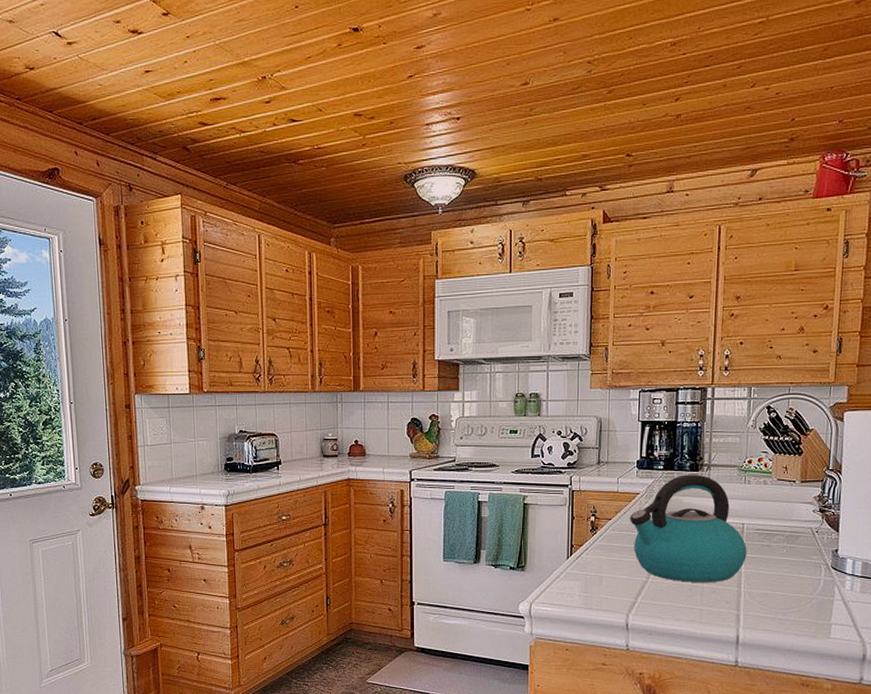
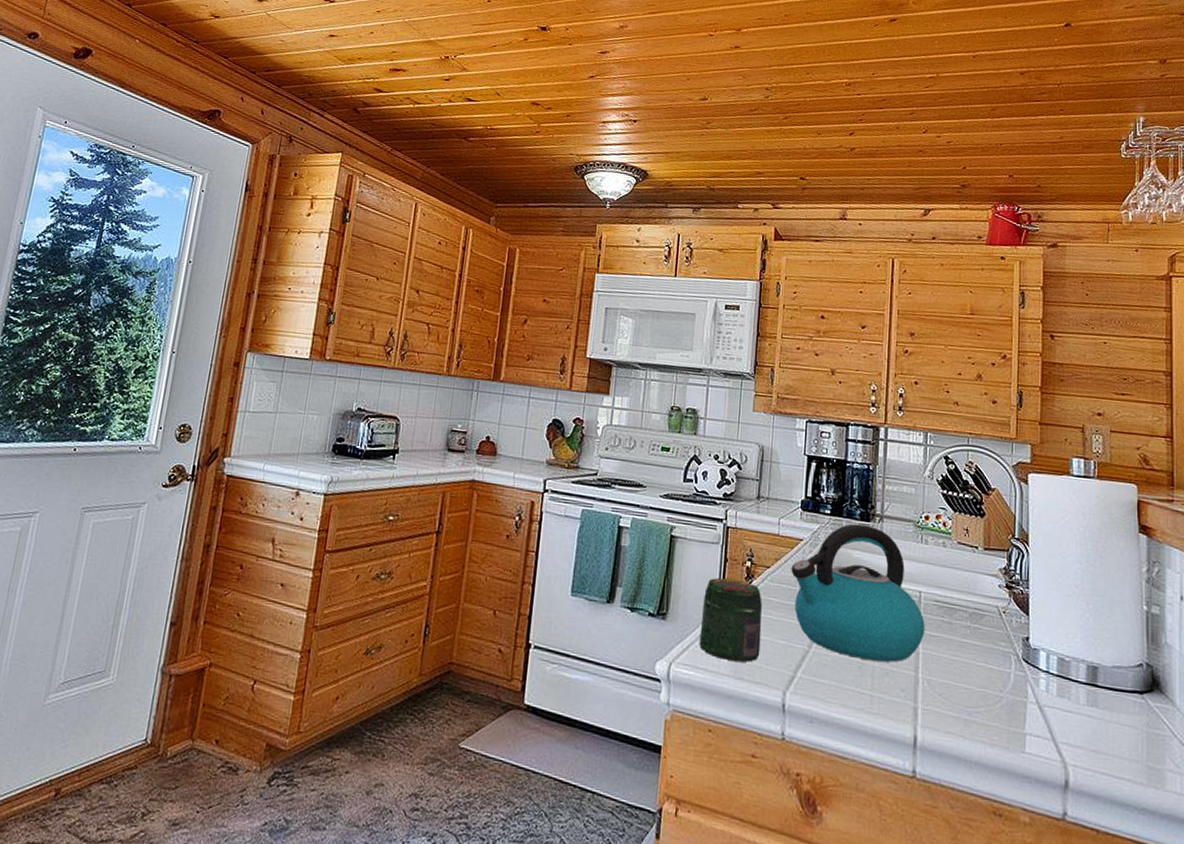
jar: none [554,532,606,597] -> present [699,577,762,662]

